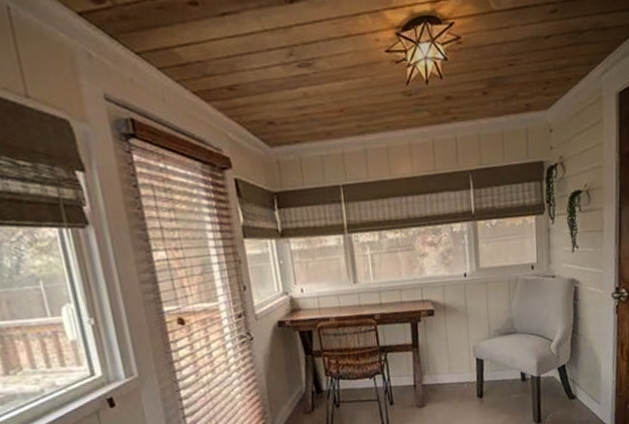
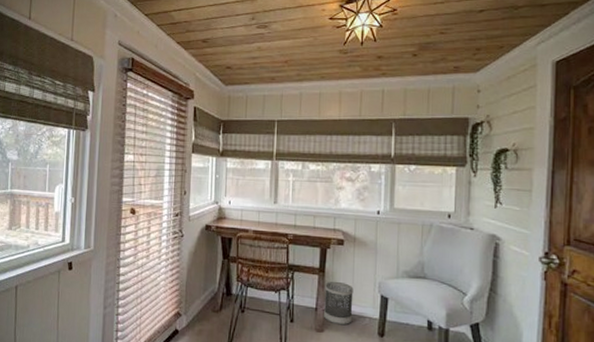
wastebasket: none [420,353,452,397] -> present [324,281,354,326]

